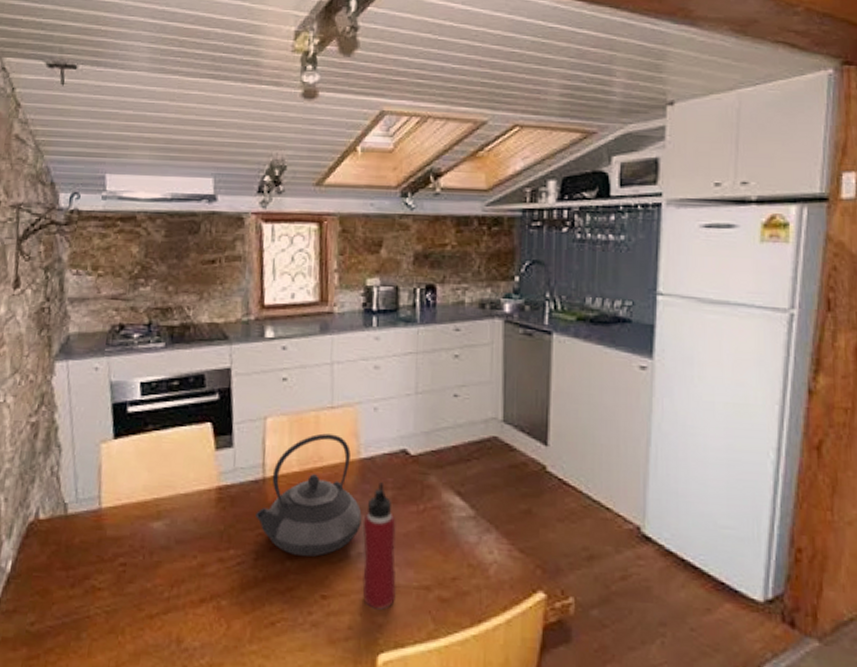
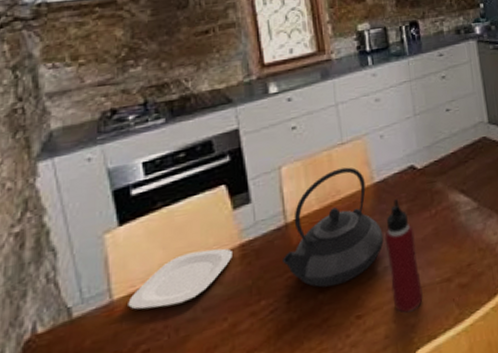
plate: none [113,481,209,529] -> present [128,248,232,310]

